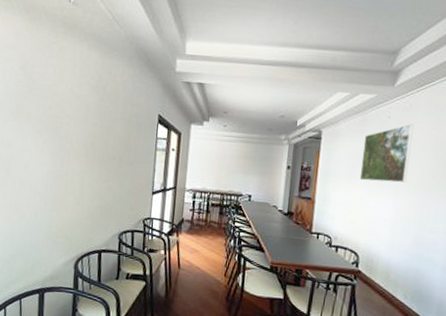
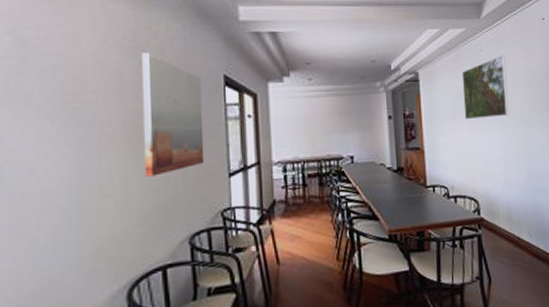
wall art: none [94,91,142,185] -> present [141,52,205,177]

